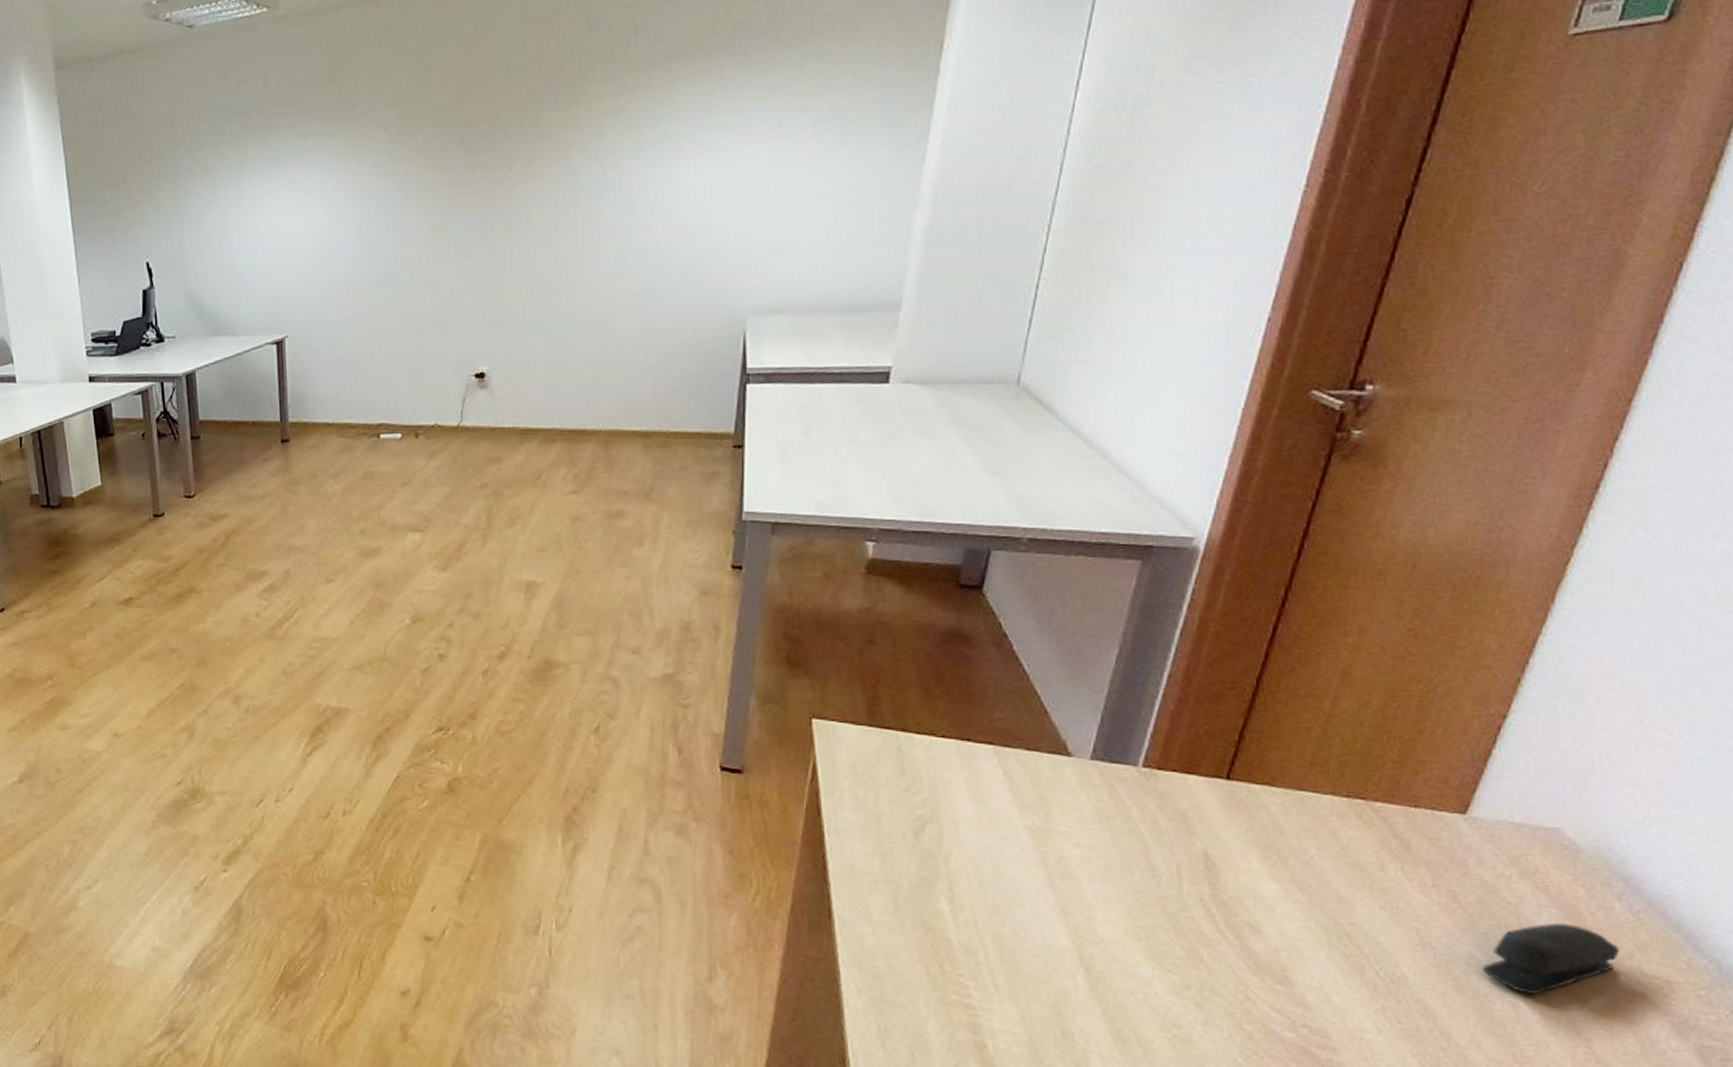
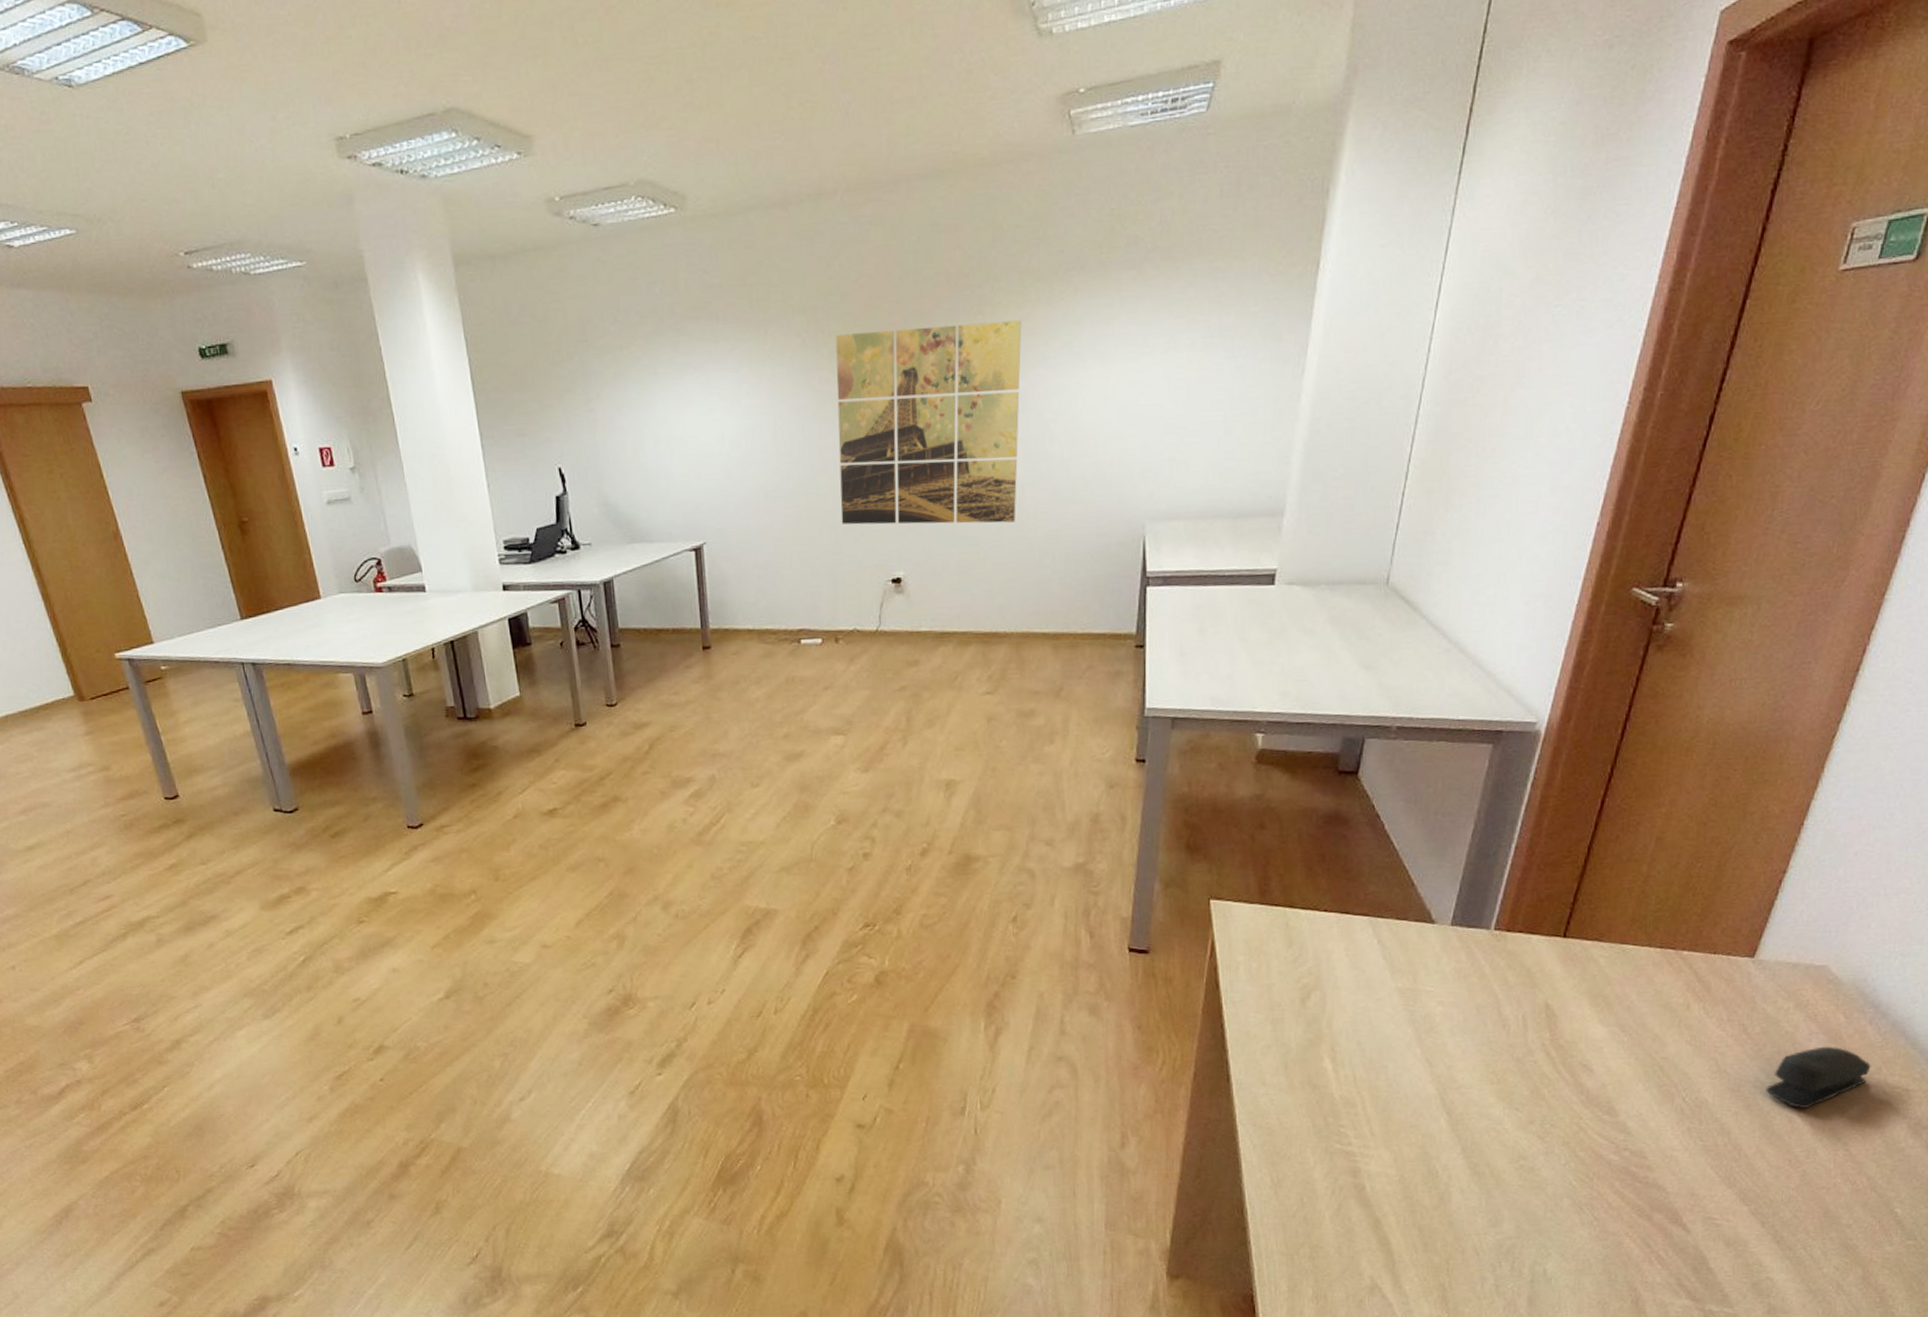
wall art: none [423,109,617,319] -> present [835,320,1022,525]

